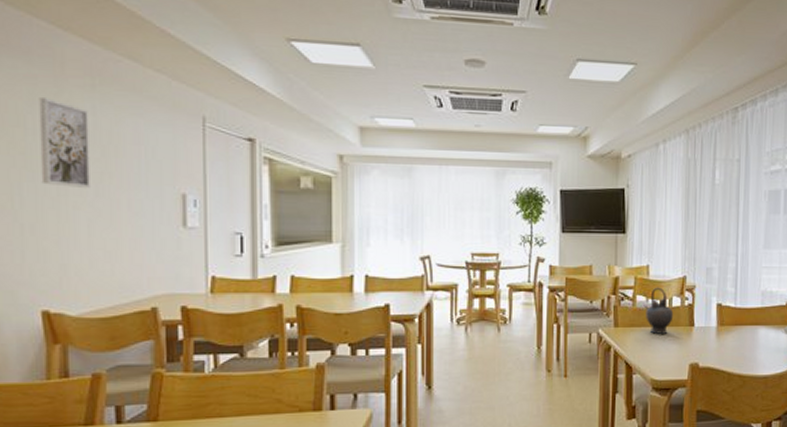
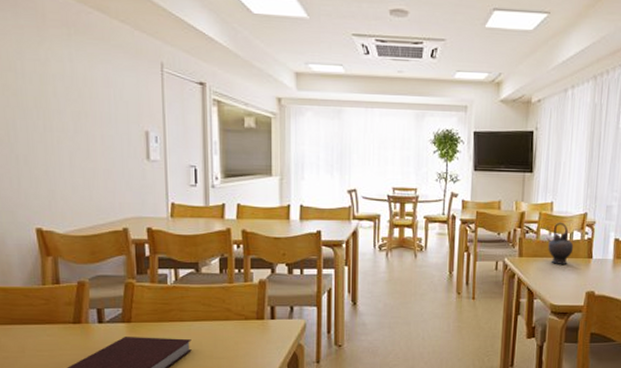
wall art: present [39,96,90,189] -> none [25,44,70,126]

